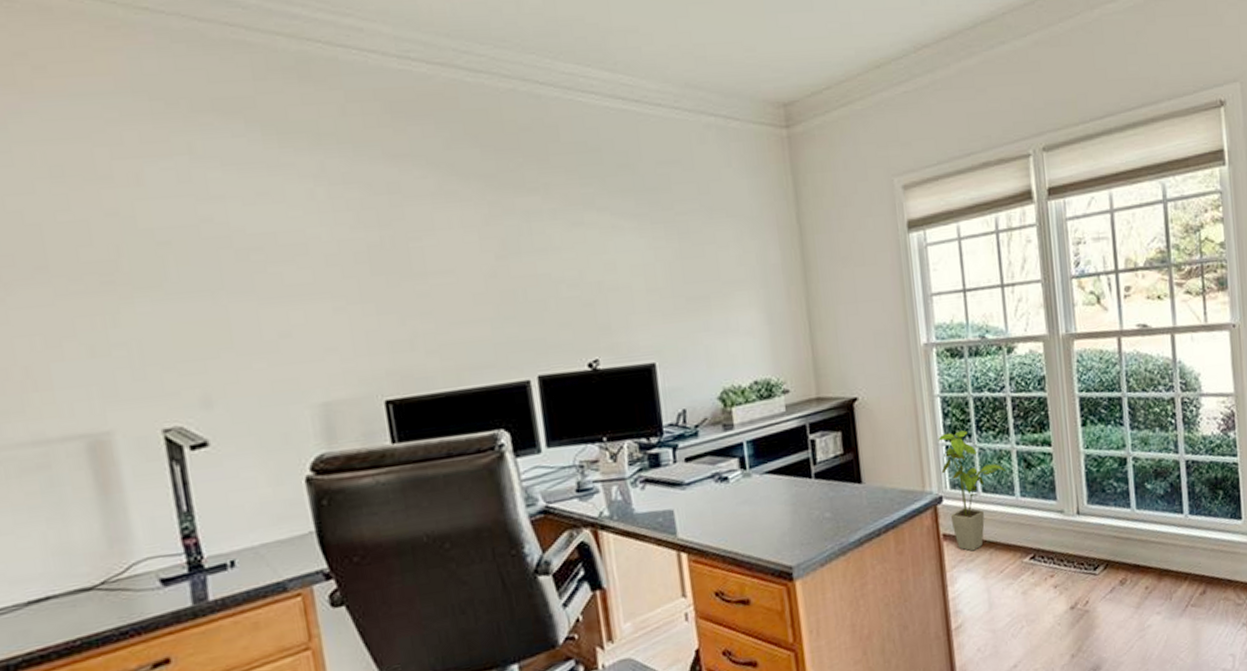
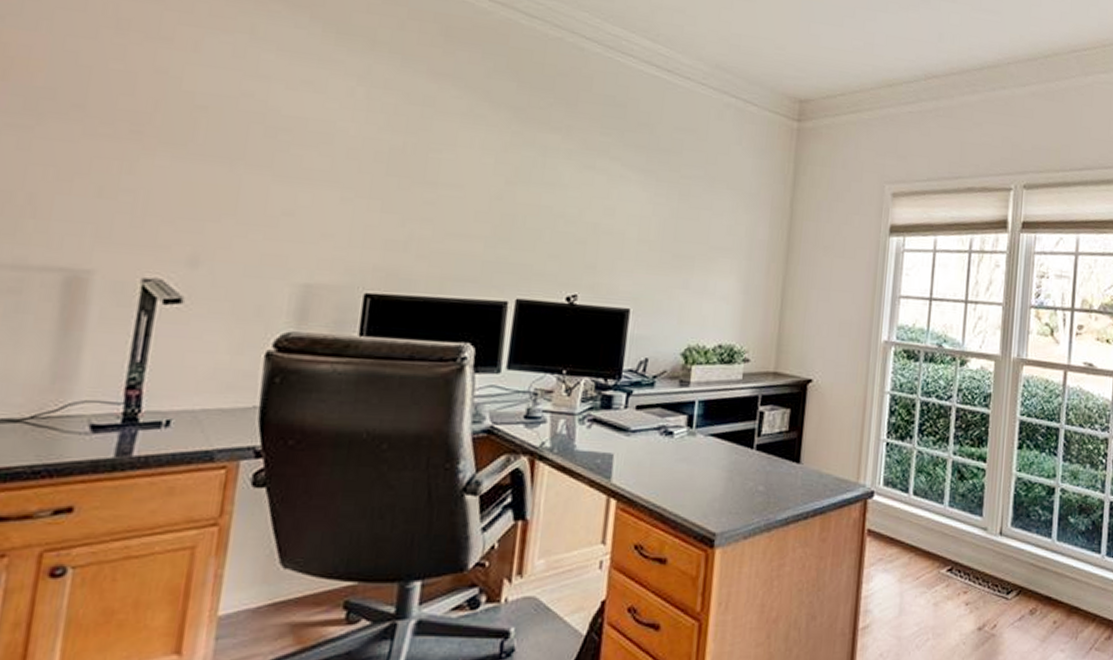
house plant: present [938,430,1006,552] -> none [877,430,939,552]

